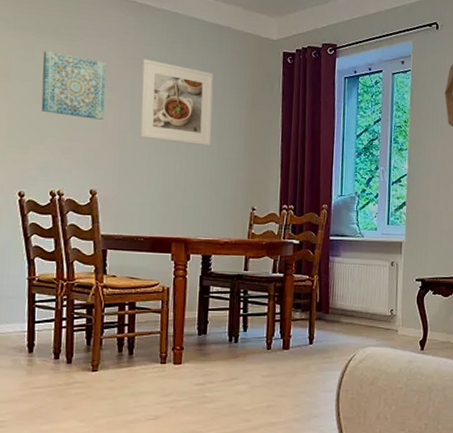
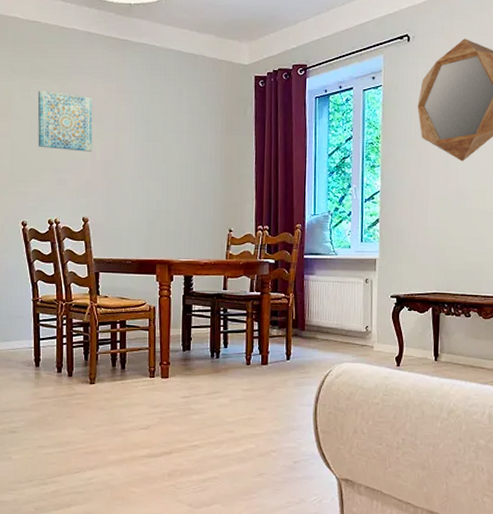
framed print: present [139,58,214,146] -> none [124,91,190,171]

